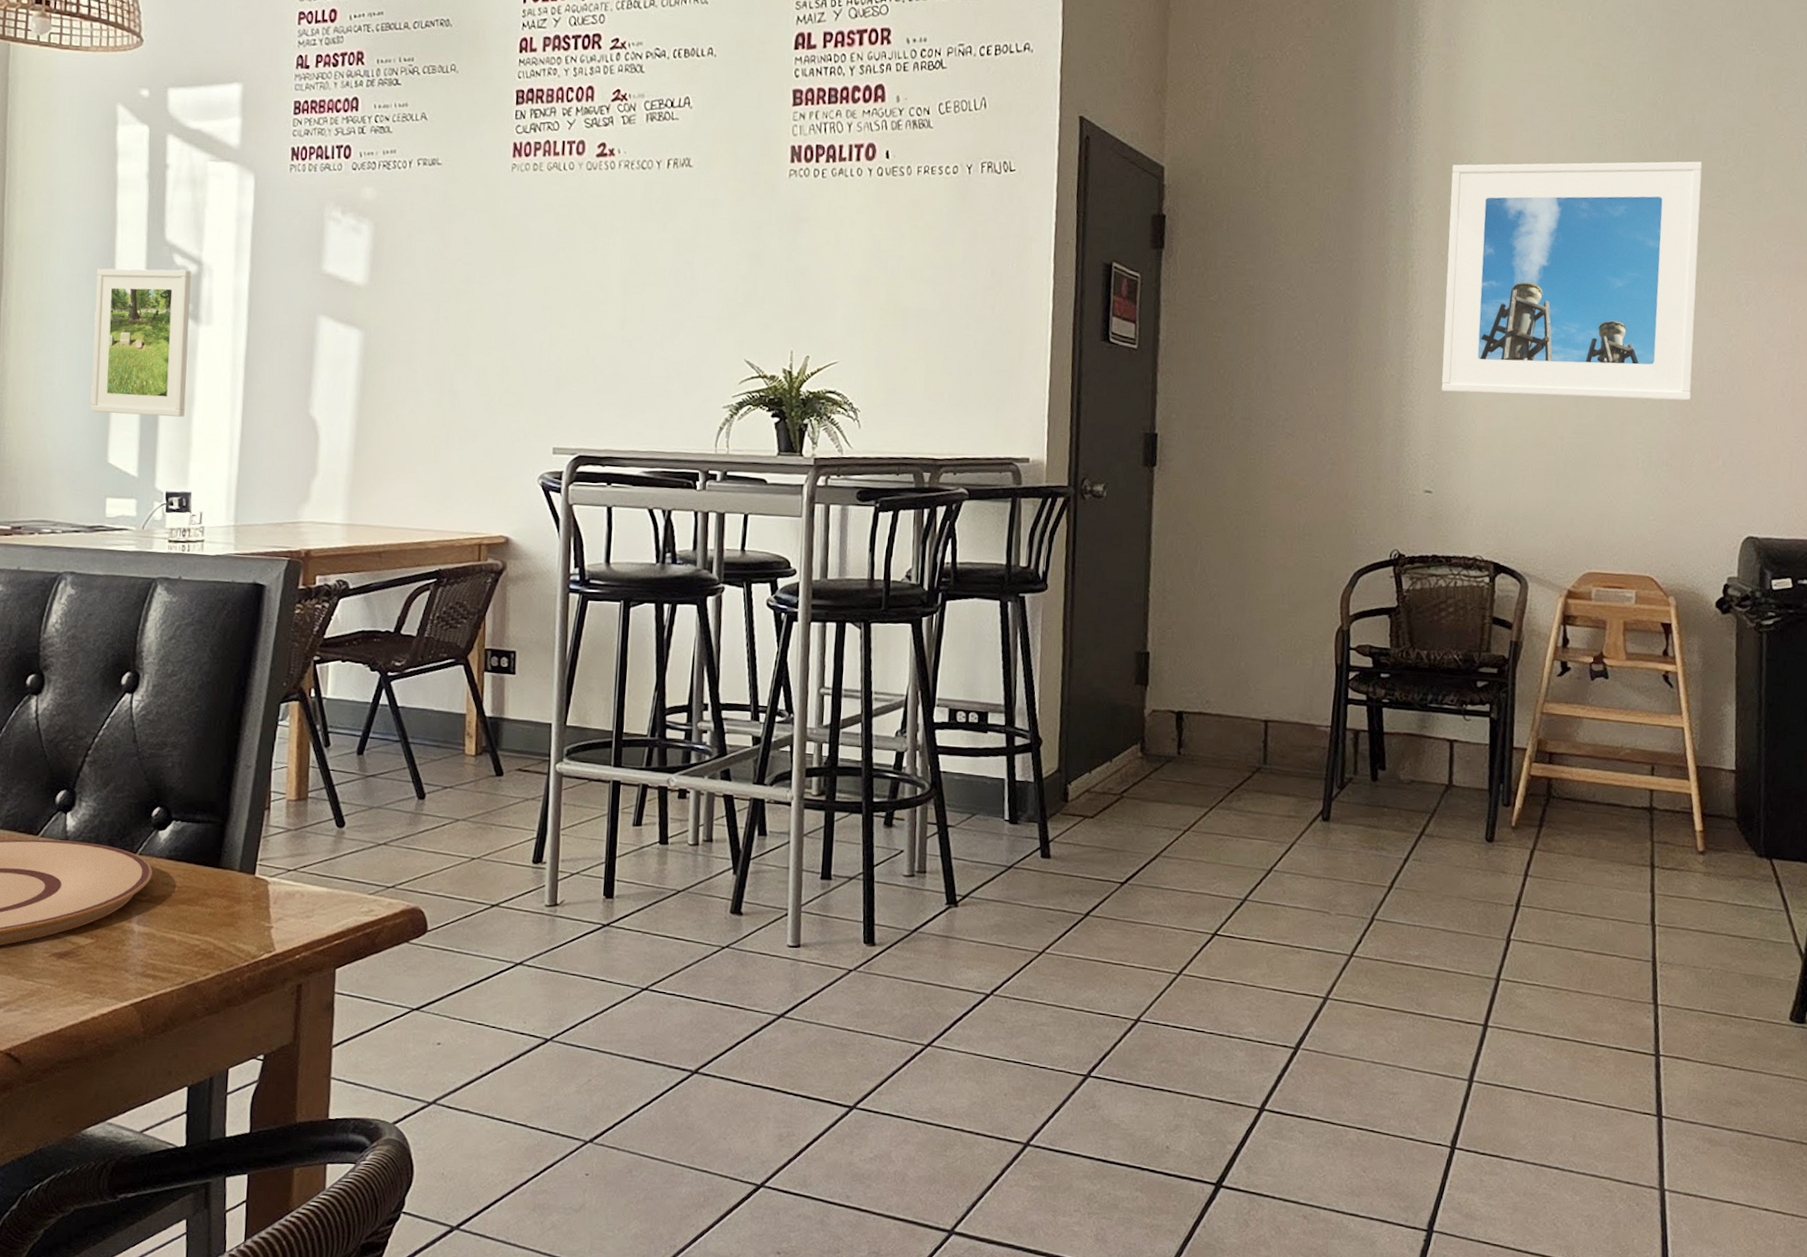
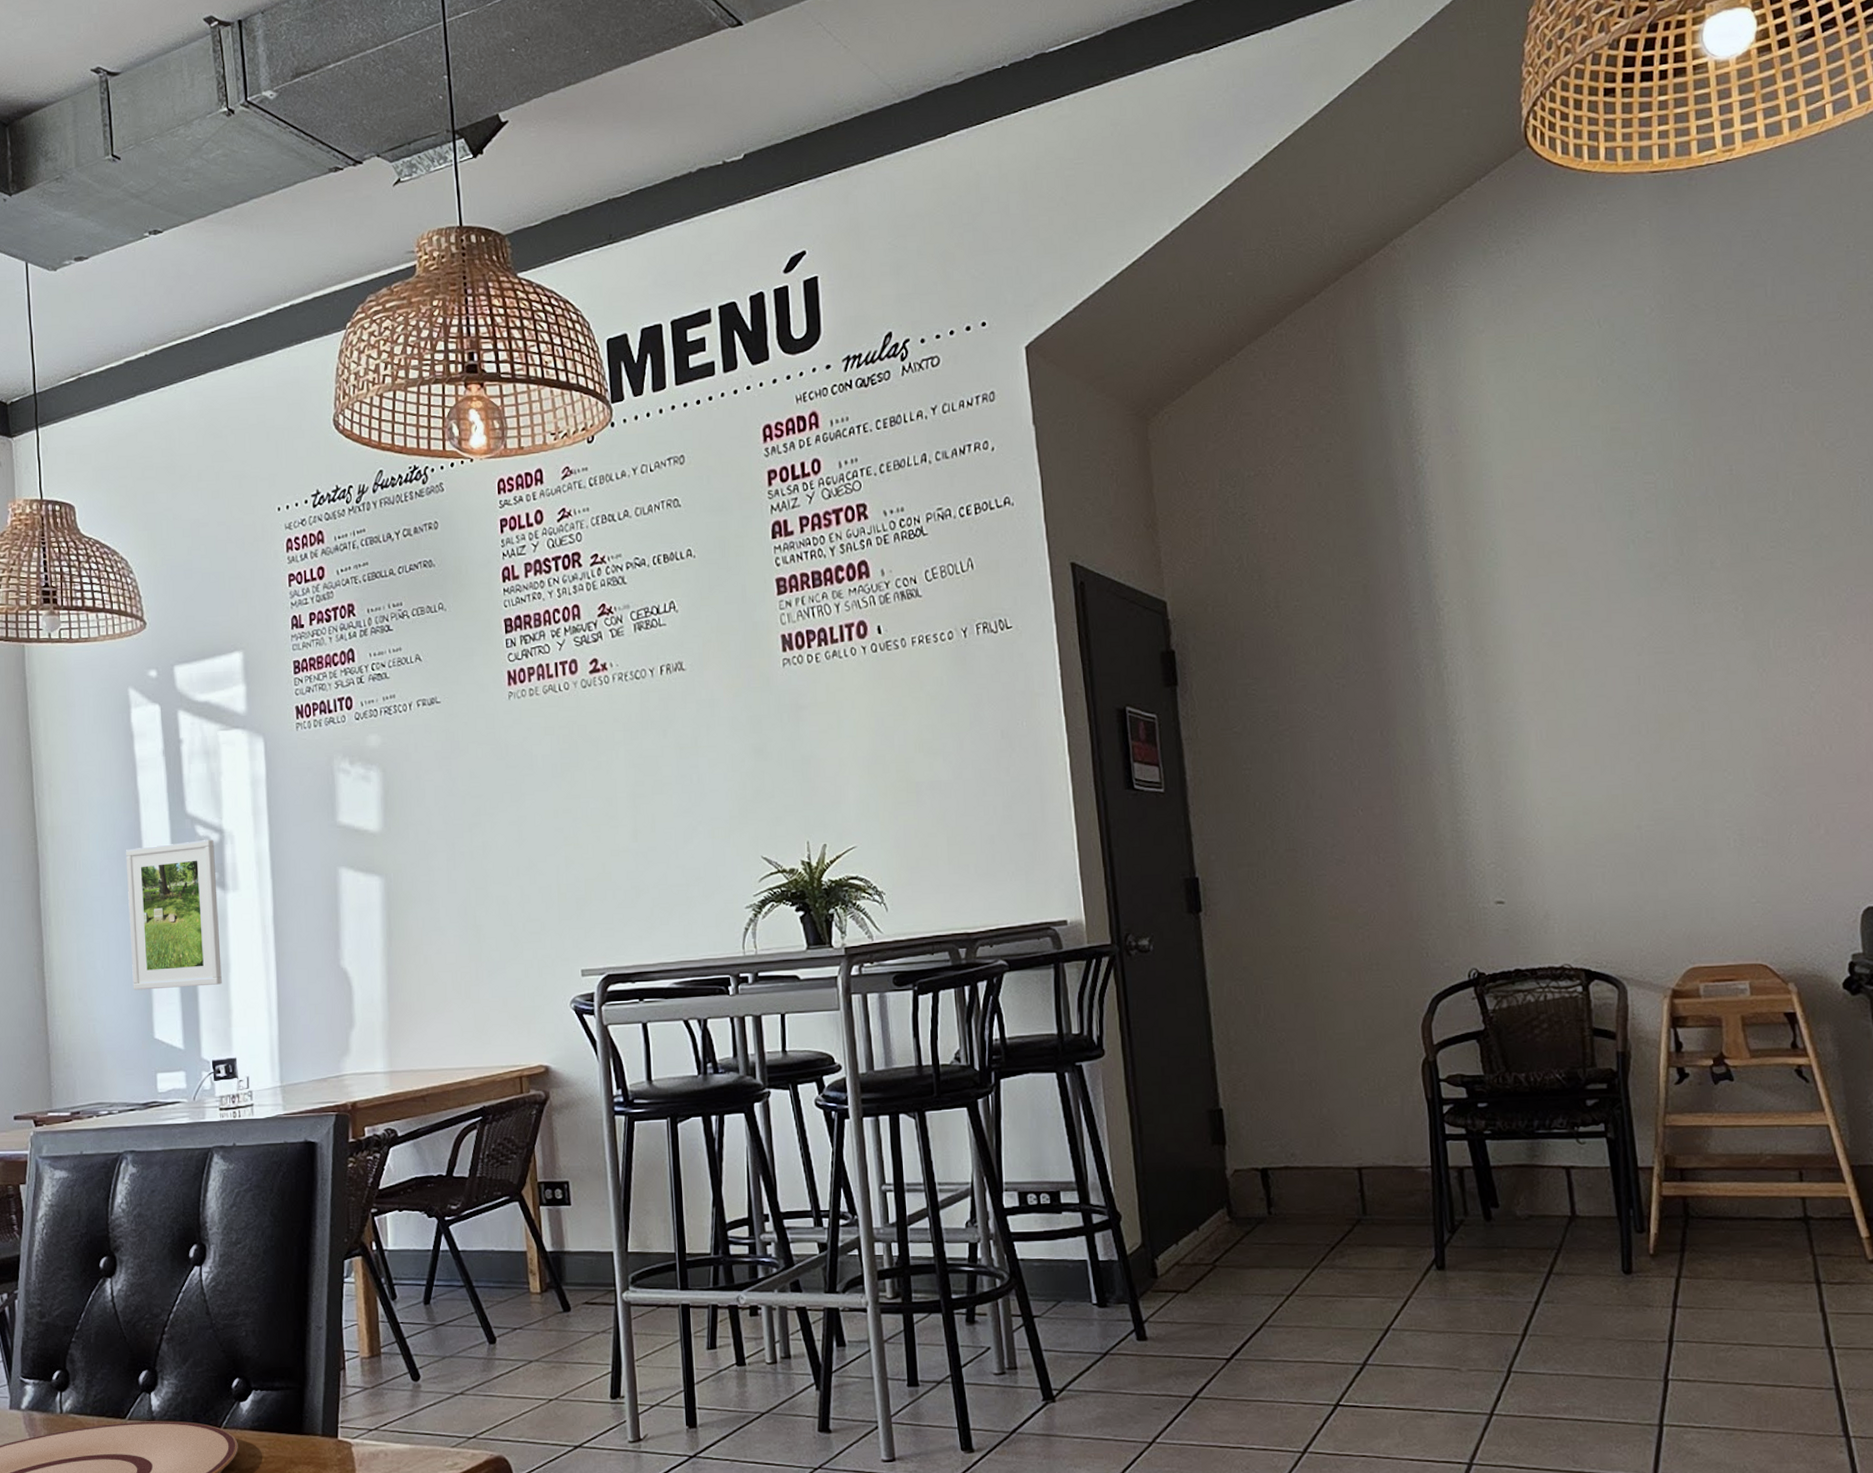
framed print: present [1441,161,1703,401] -> none [1474,513,1777,794]

